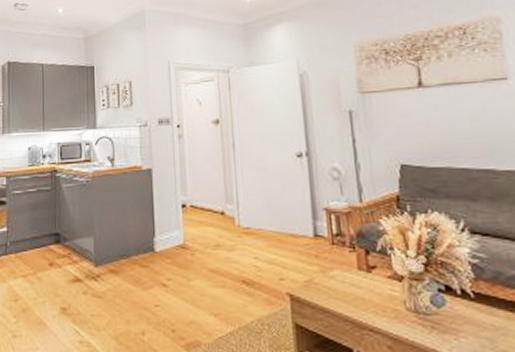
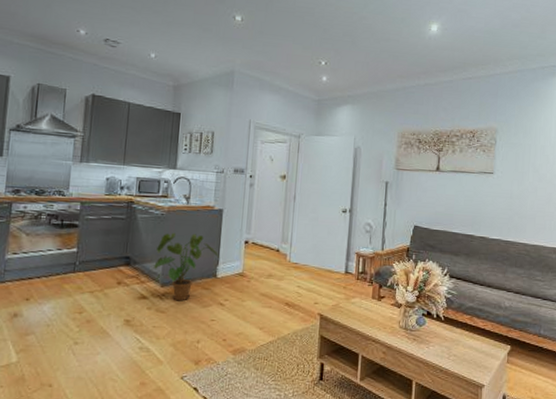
house plant: none [84,201,155,283] -> present [152,232,219,301]

